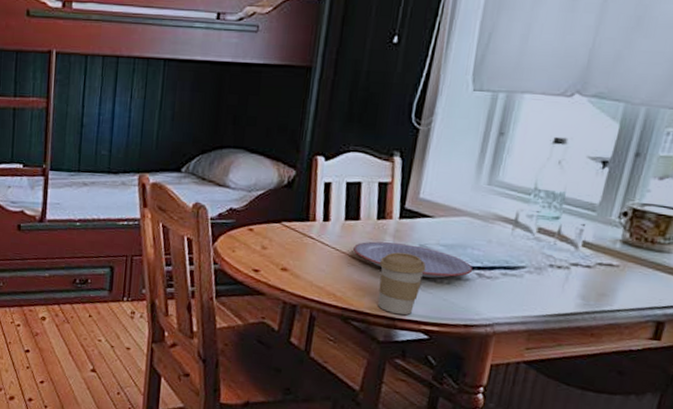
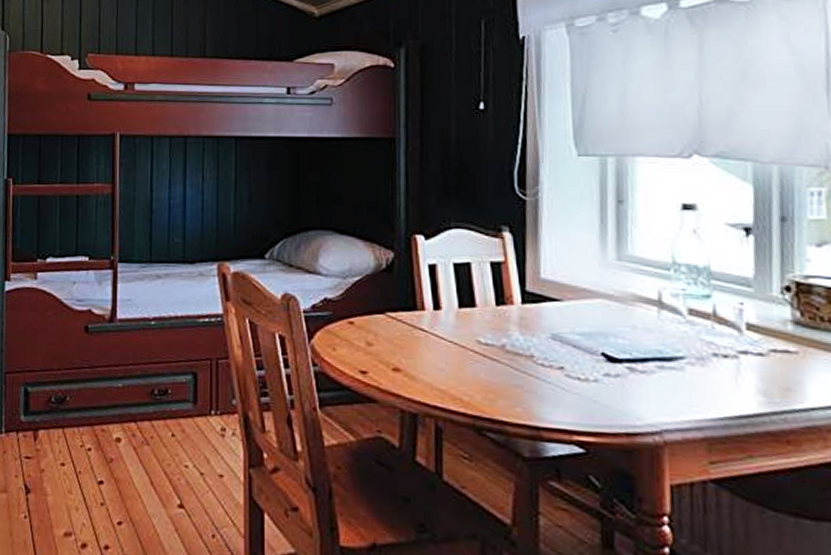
plate: present [353,241,472,278] -> none [474,332,620,375]
coffee cup: present [378,252,426,315] -> none [508,344,565,423]

